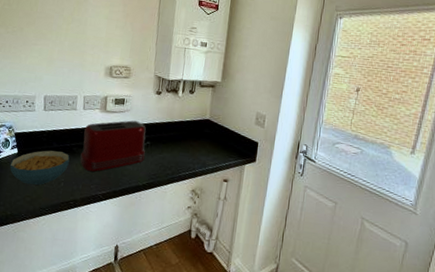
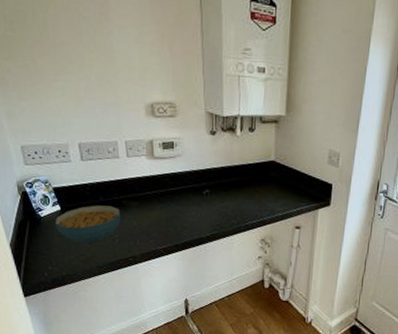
toaster: present [80,120,146,172] -> none [132,167,205,226]

